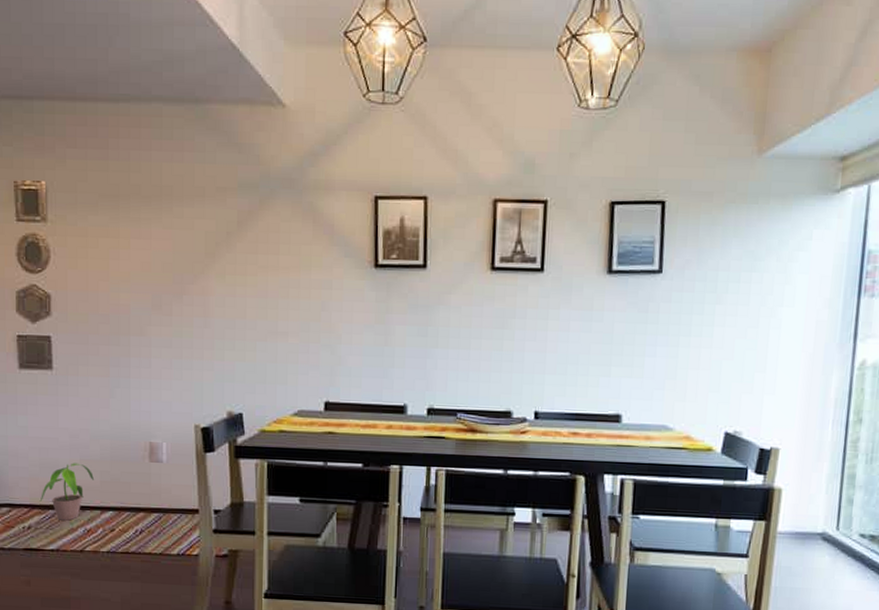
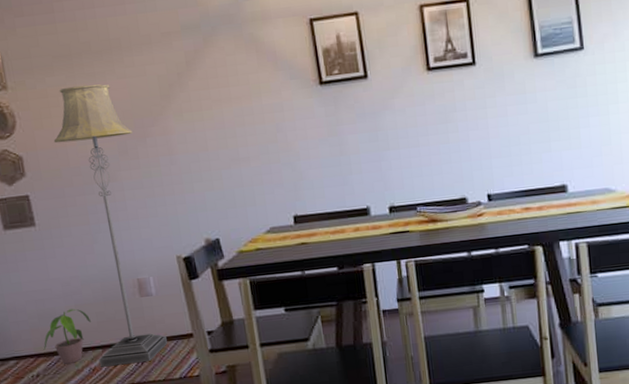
floor lamp: none [86,229,170,532] -> present [53,84,167,367]

